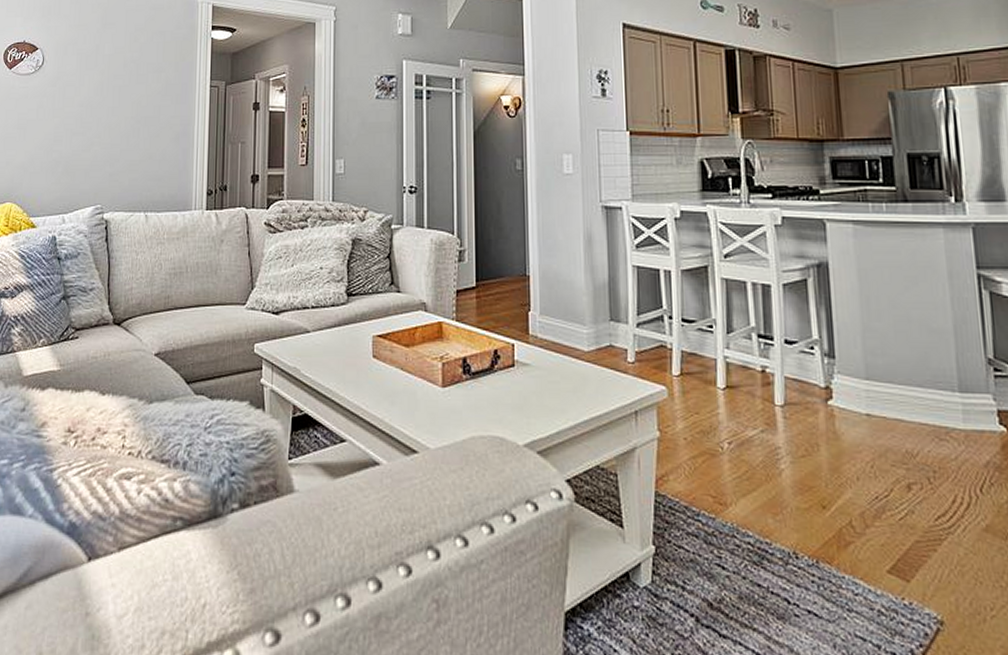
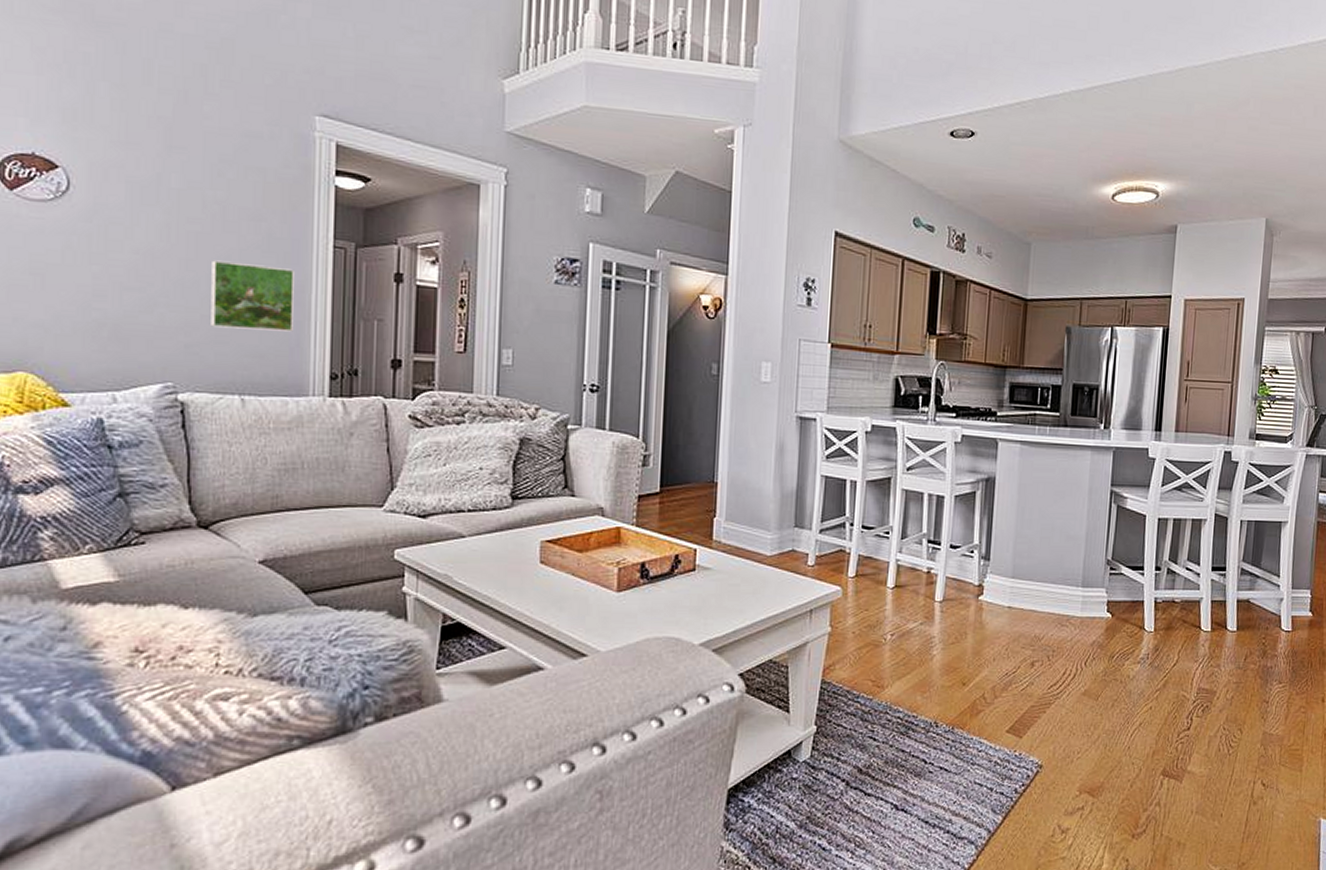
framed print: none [127,106,183,158] -> present [211,260,294,332]

